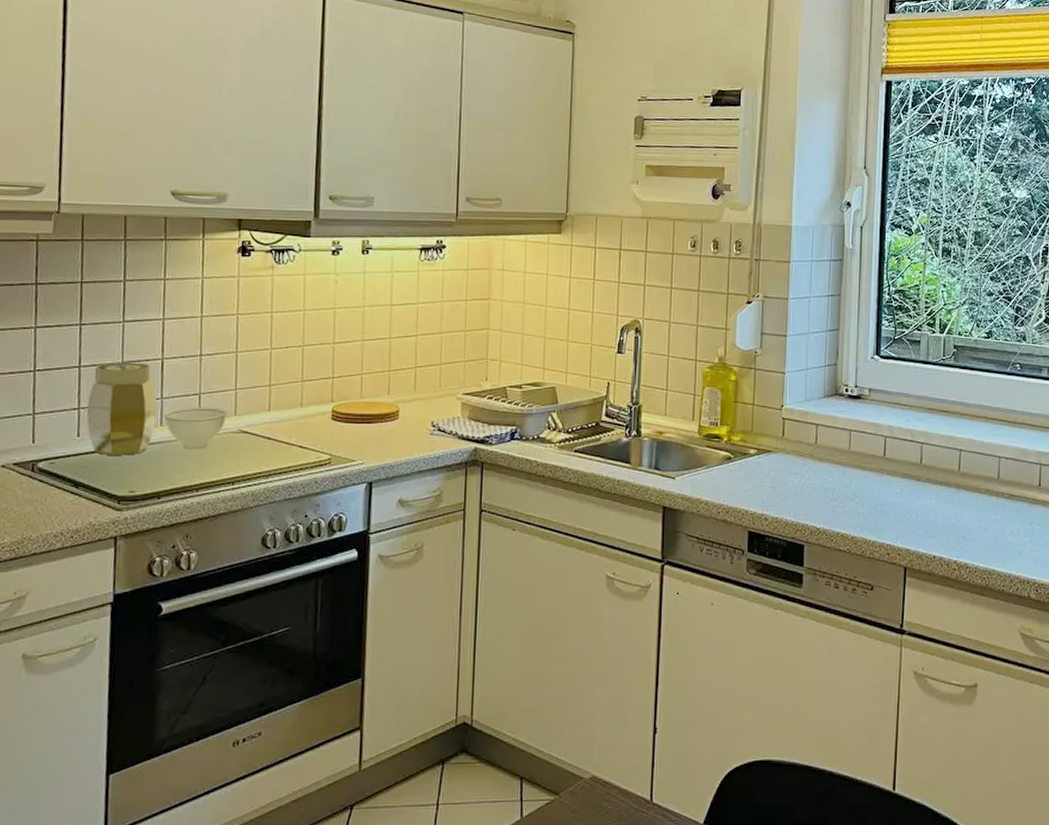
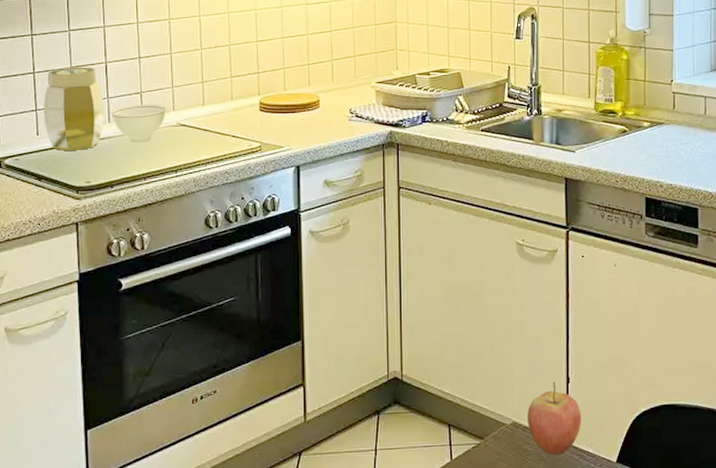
fruit: none [608,731,668,815] -> present [527,381,582,456]

